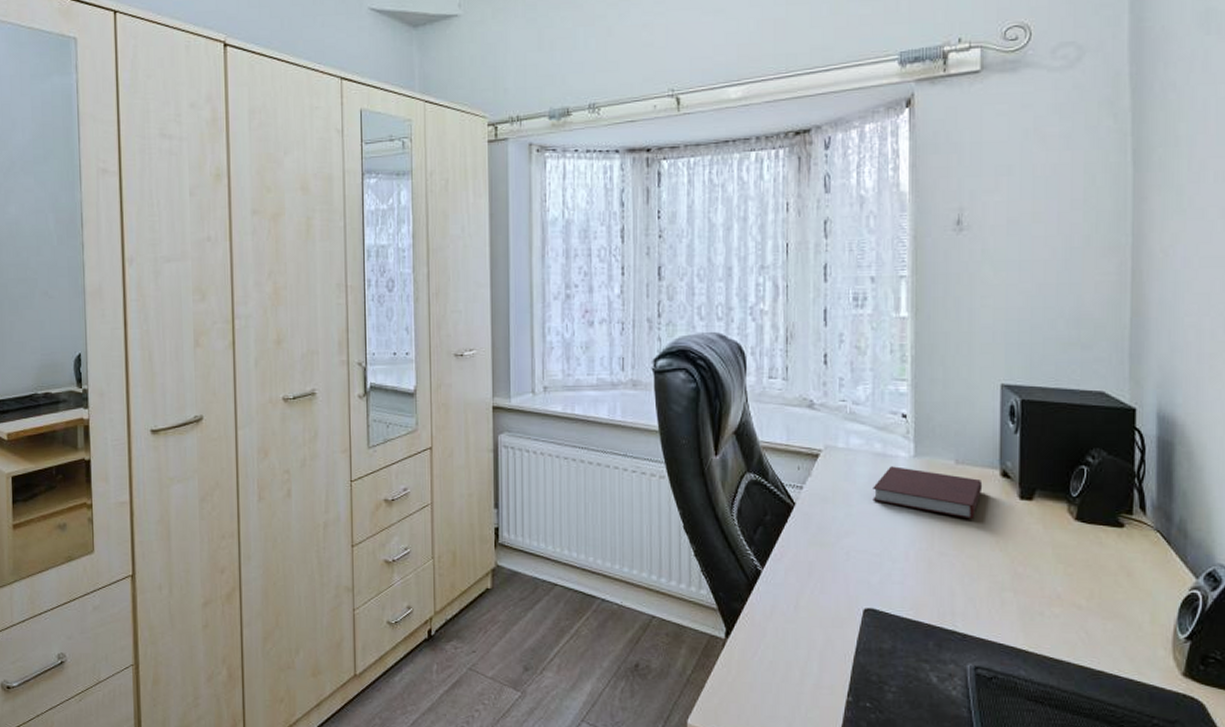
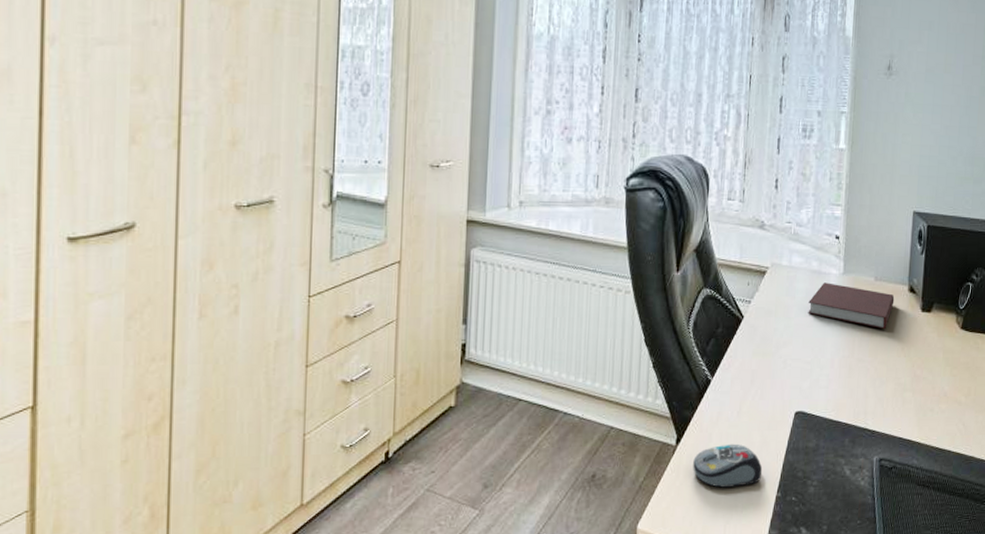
computer mouse: none [746,640,828,687] -> present [693,443,763,488]

